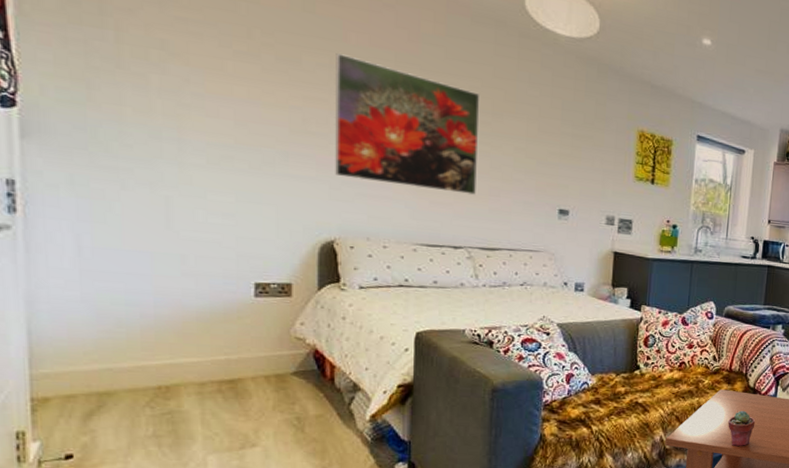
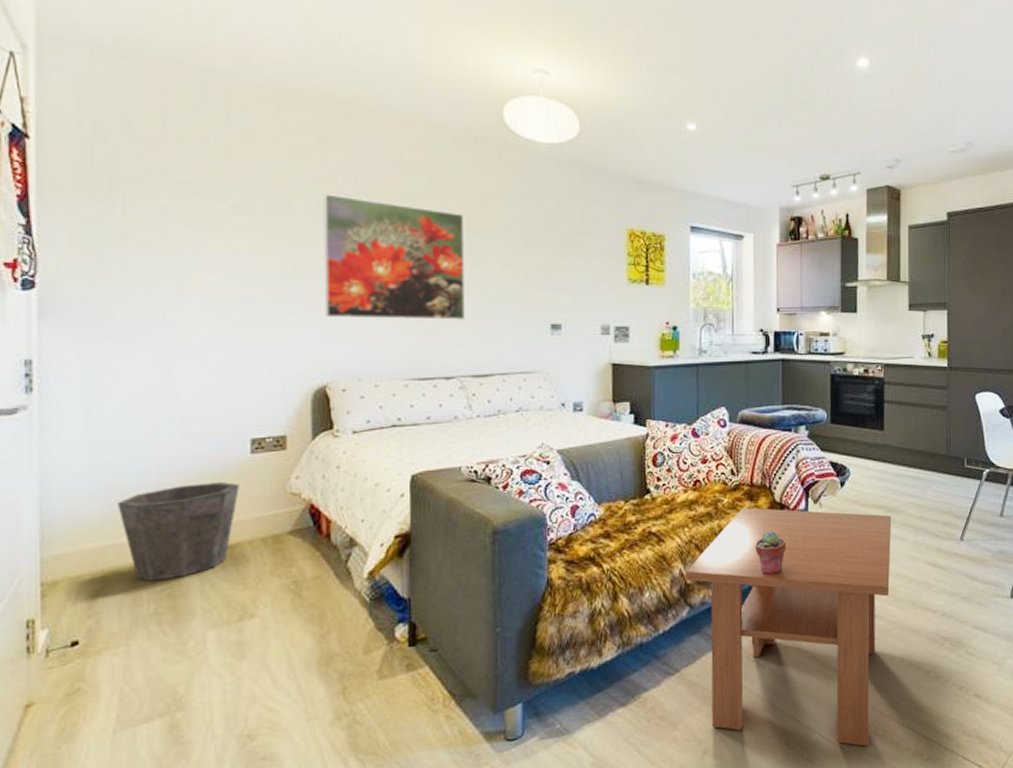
waste bin: none [113,319,242,406] -> present [117,482,239,581]

